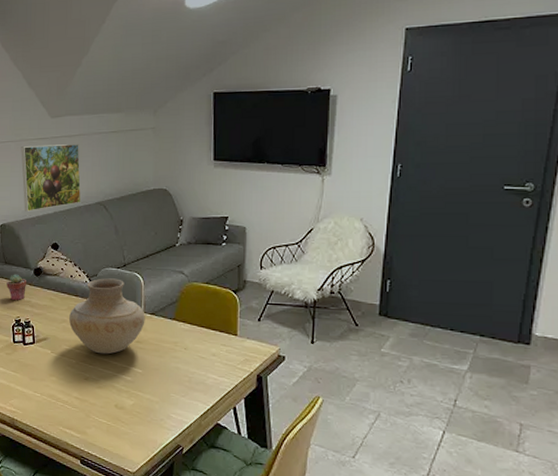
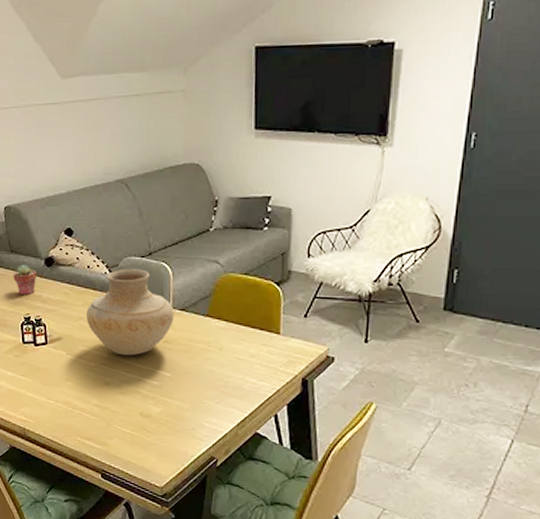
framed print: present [21,144,81,211] -> none [26,110,99,191]

